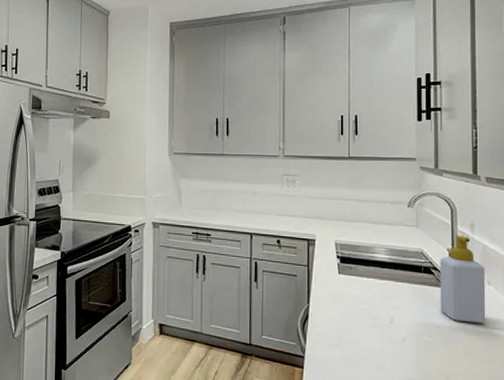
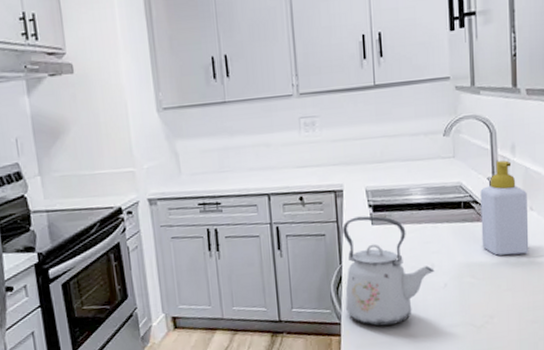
kettle: none [310,264,394,367] -> present [343,216,435,327]

